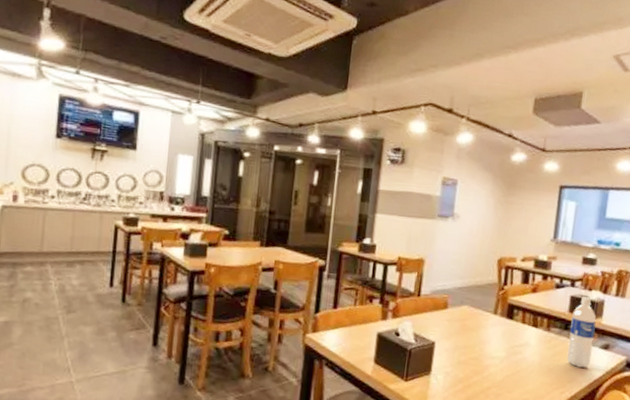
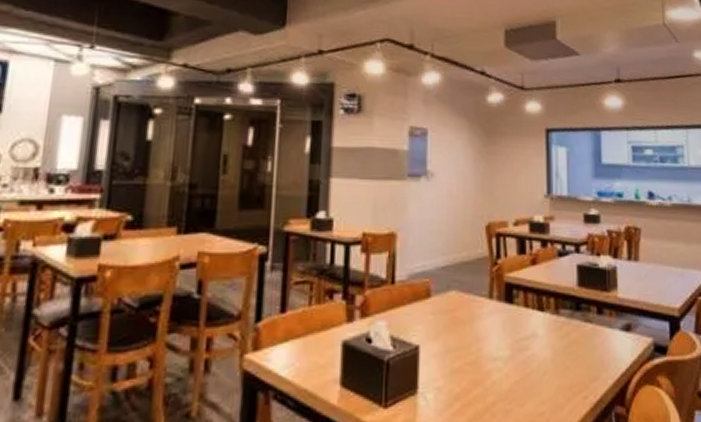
water bottle: present [567,297,597,368] -> none [582,264,613,359]

